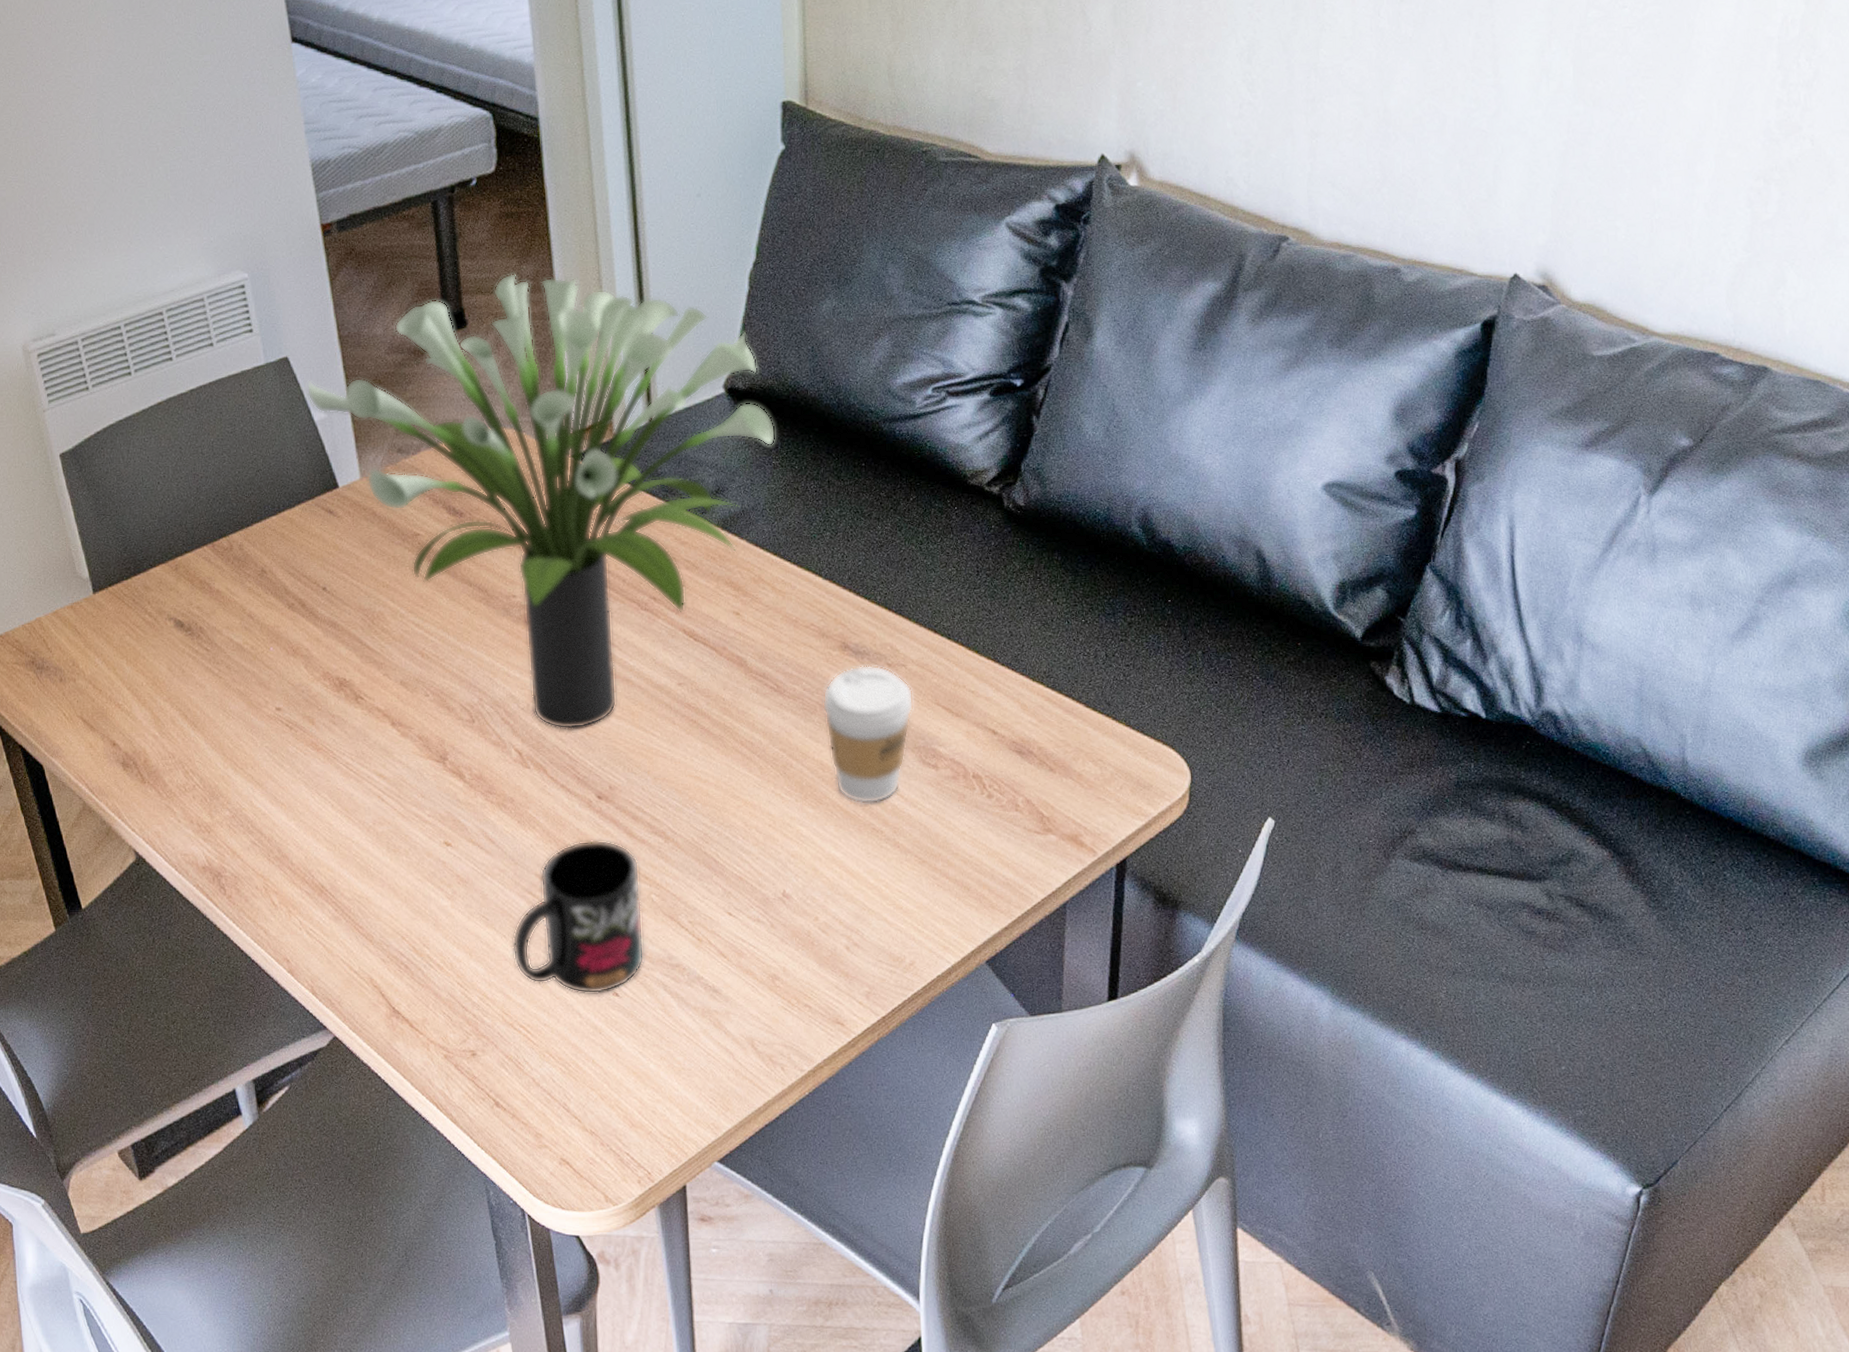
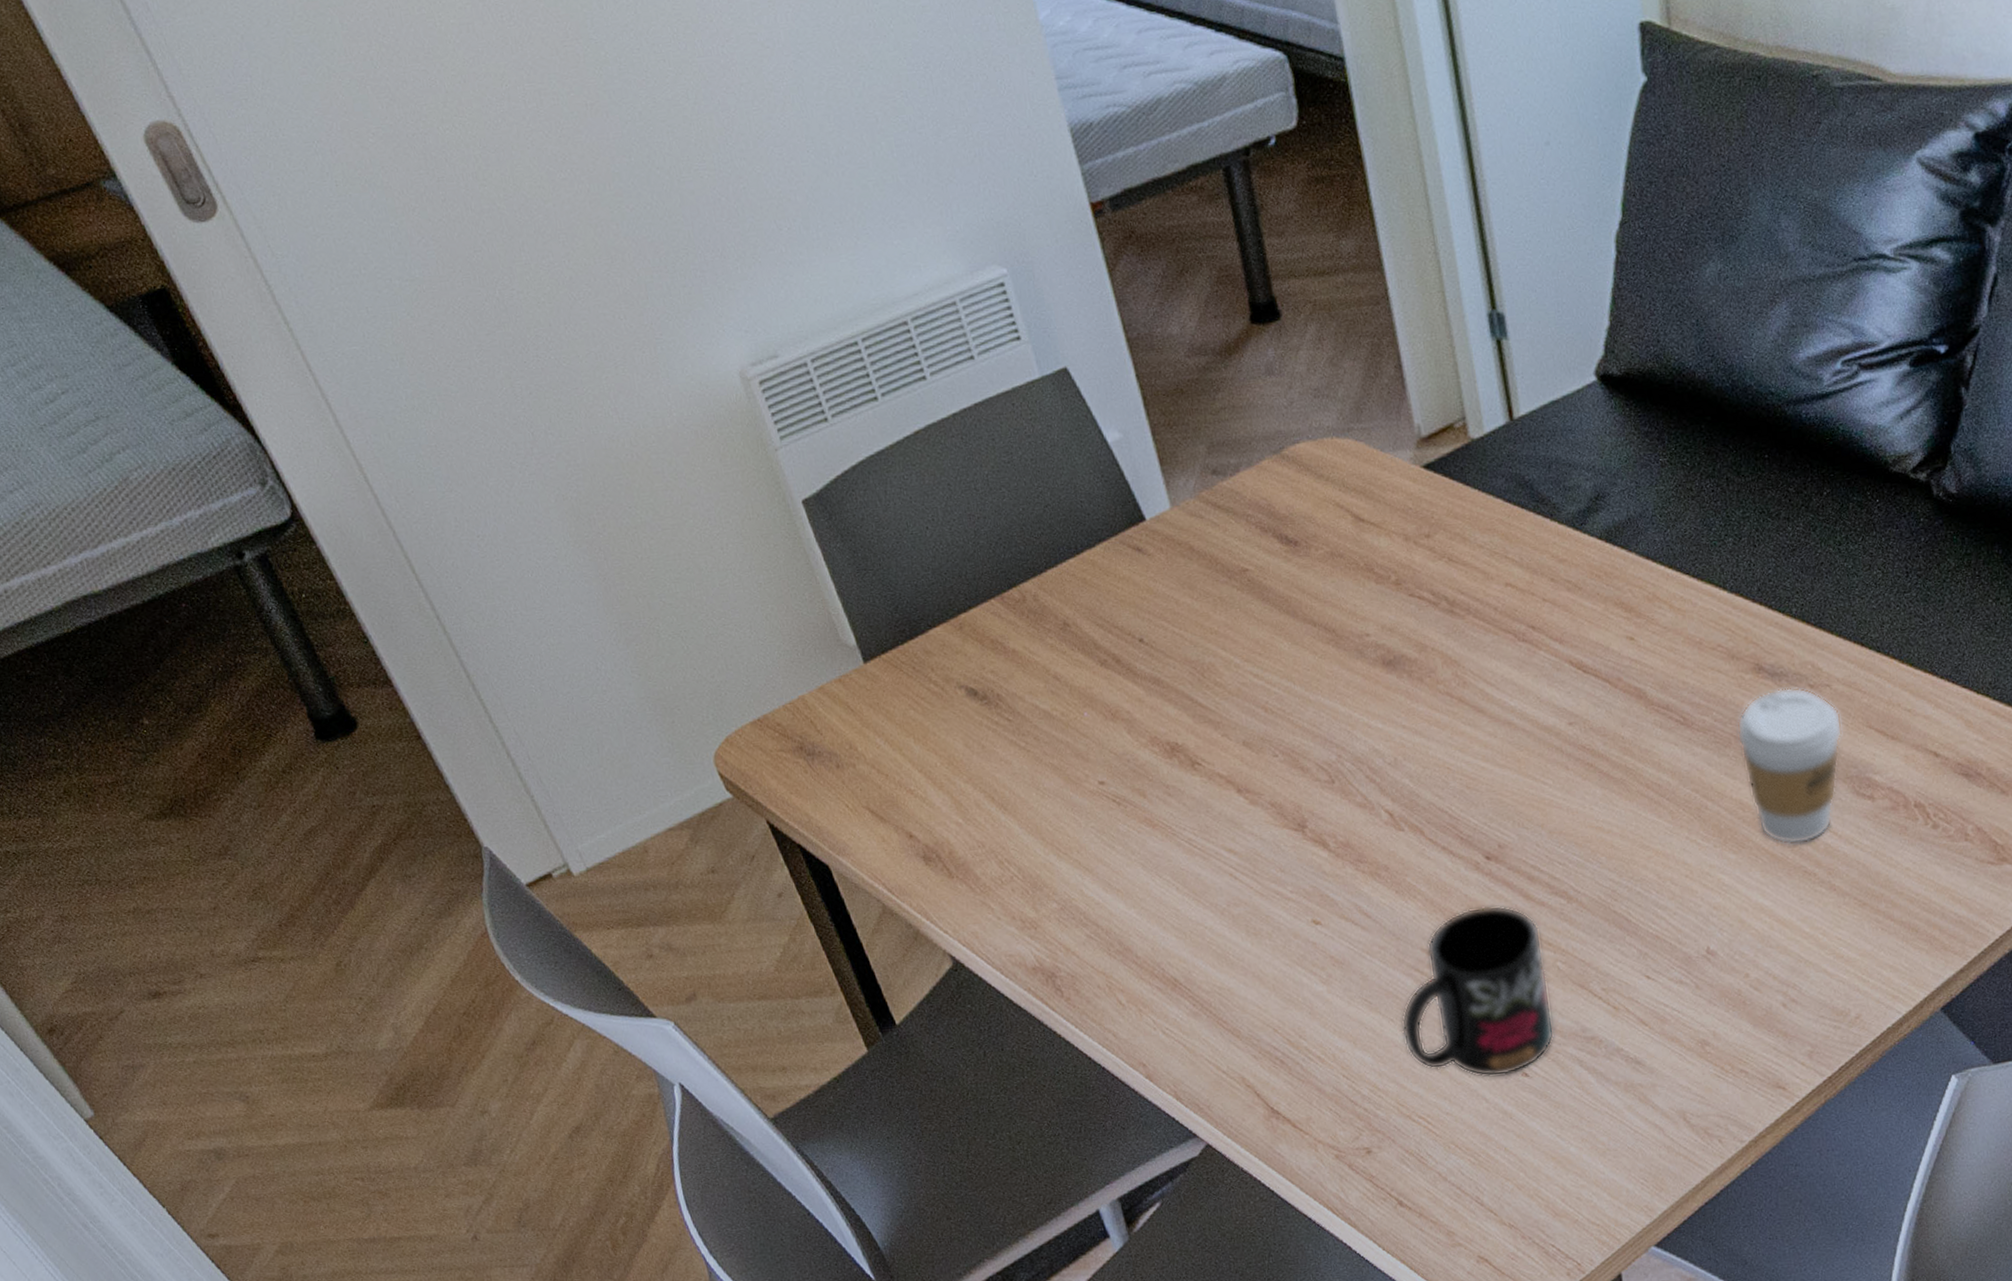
potted plant: present [306,273,776,729] -> none [1093,250,1662,784]

